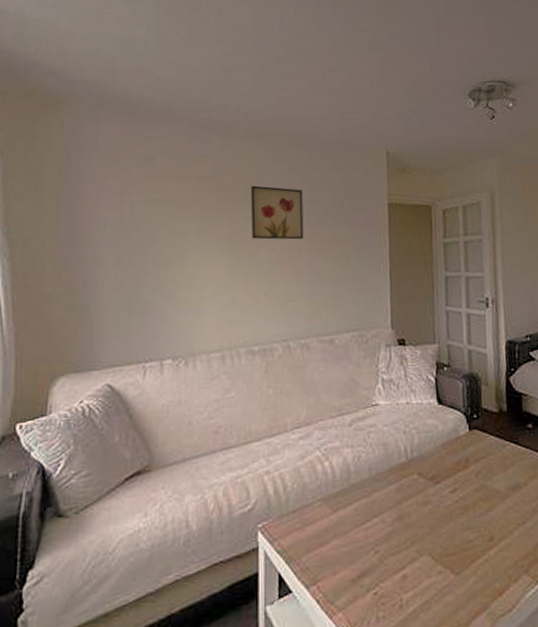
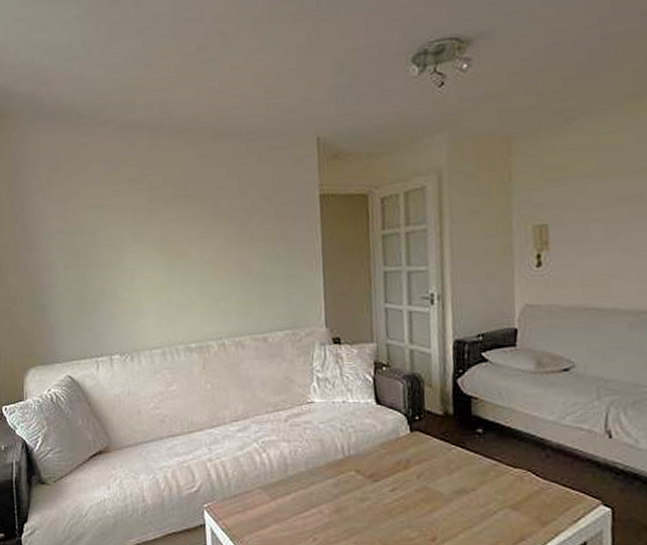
wall art: present [250,185,304,240] -> none [178,184,234,240]

